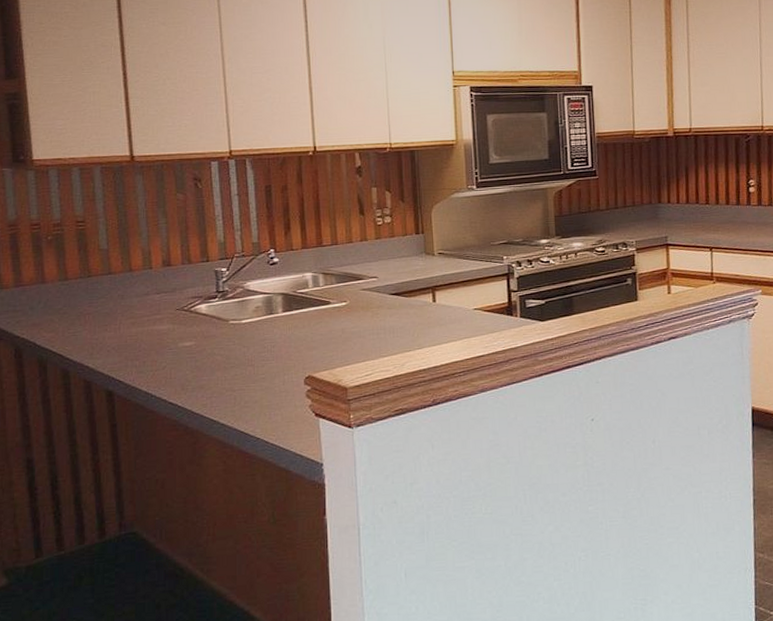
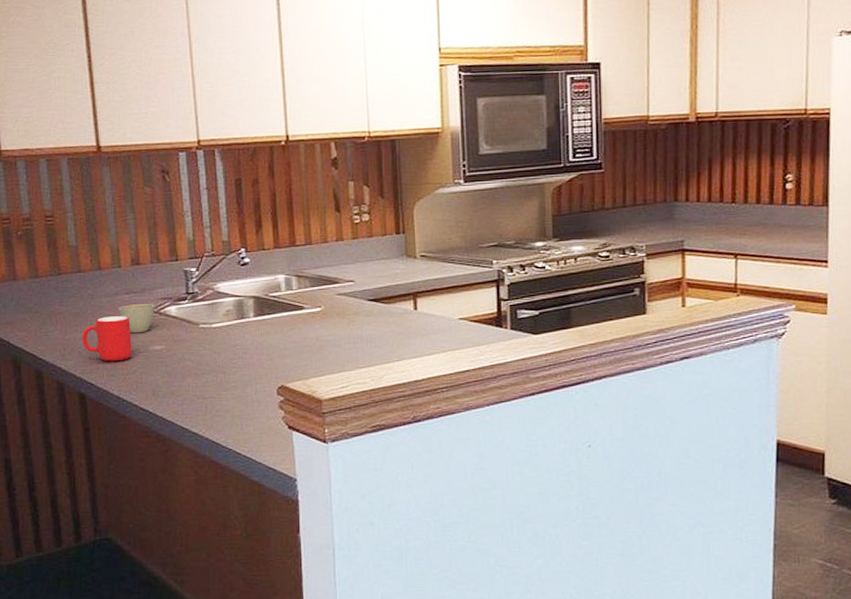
cup: none [111,315,162,359] -> present [82,316,132,362]
cup: none [148,302,185,331] -> present [118,304,155,333]

